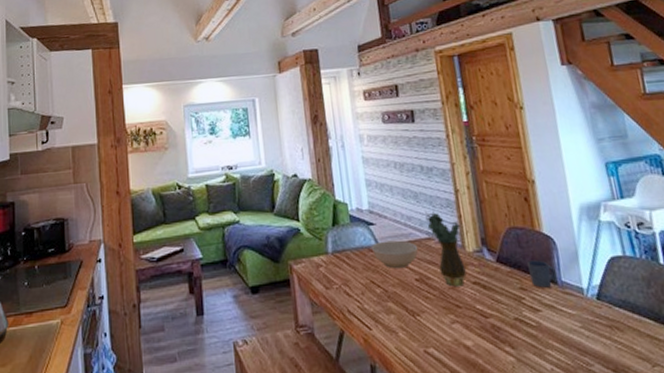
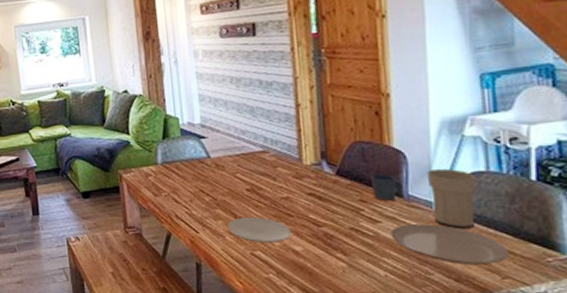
bowl: present [371,240,419,268] -> none [201,153,251,179]
plate: none [399,309,461,338] -> present [227,217,291,243]
vase: present [425,210,467,287] -> none [261,124,301,198]
plate: none [551,311,655,354] -> present [390,224,510,265]
cup: none [574,253,622,316] -> present [426,168,477,230]

